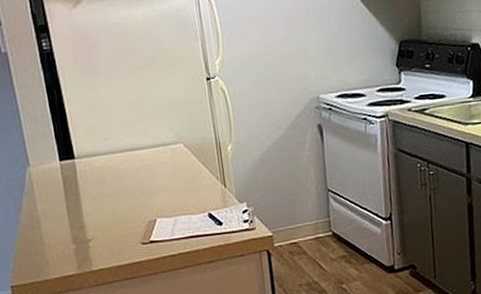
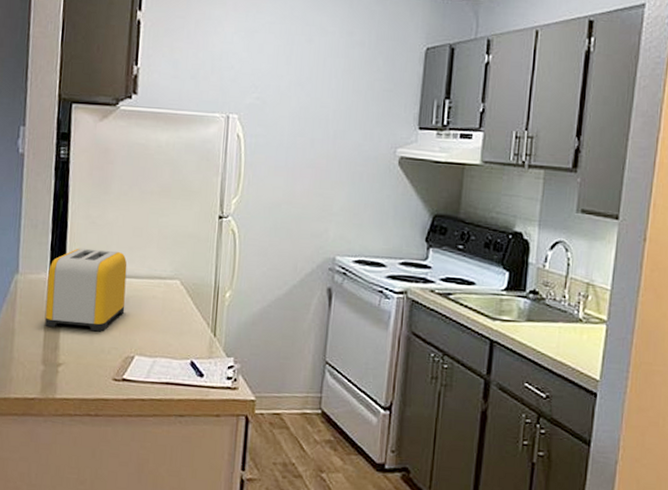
toaster: none [58,128,139,209] -> present [45,248,127,332]

